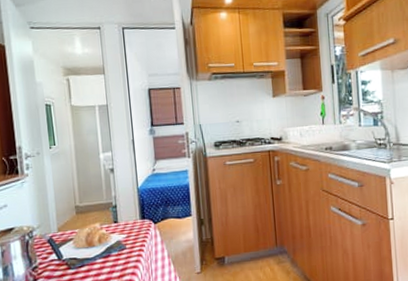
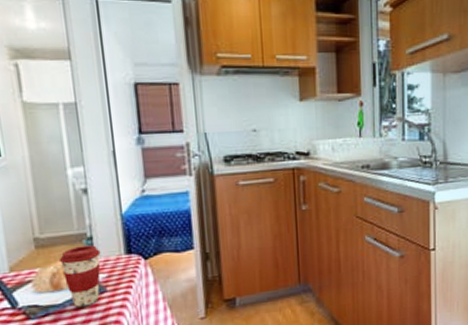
coffee cup: none [92,212,122,261] -> present [58,245,101,307]

